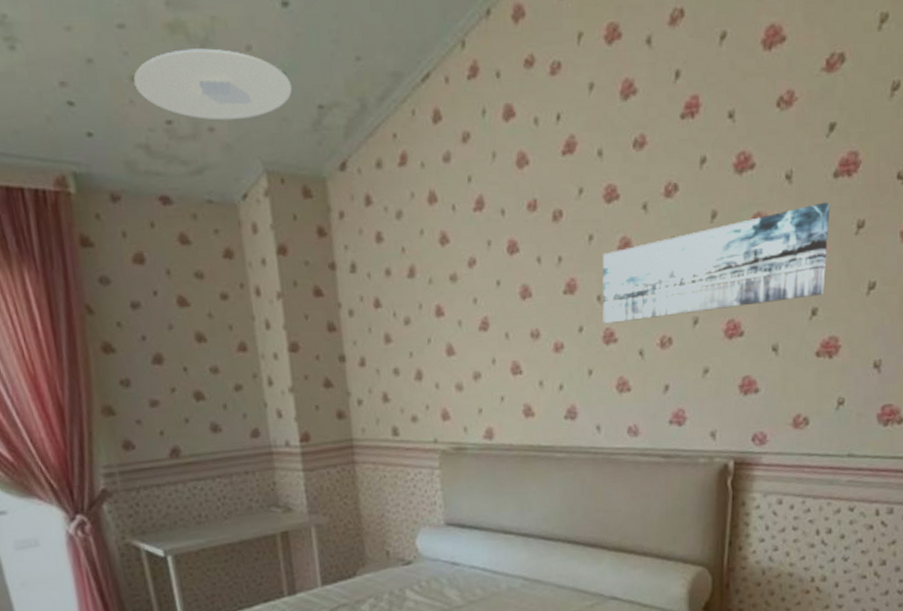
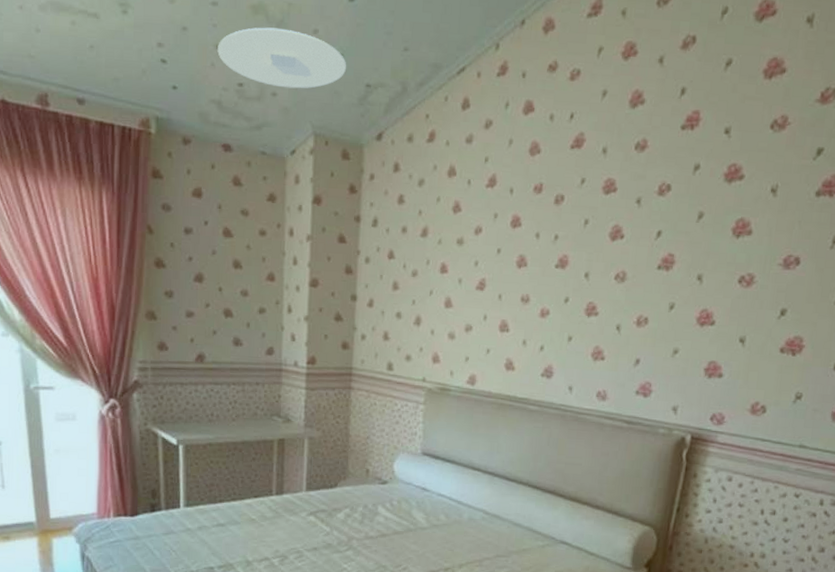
wall art: present [602,202,831,324] -> none [587,216,810,299]

